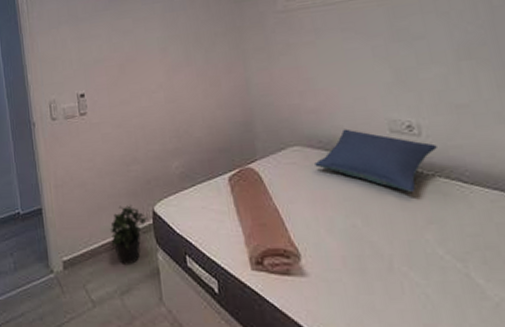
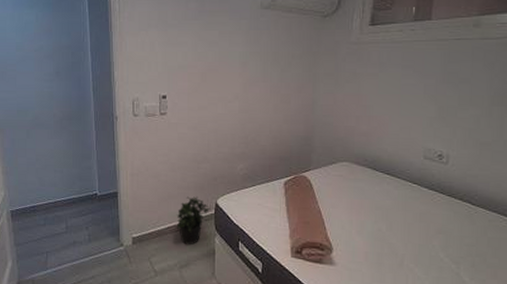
pillow: present [315,129,437,193] -> none [358,152,458,209]

